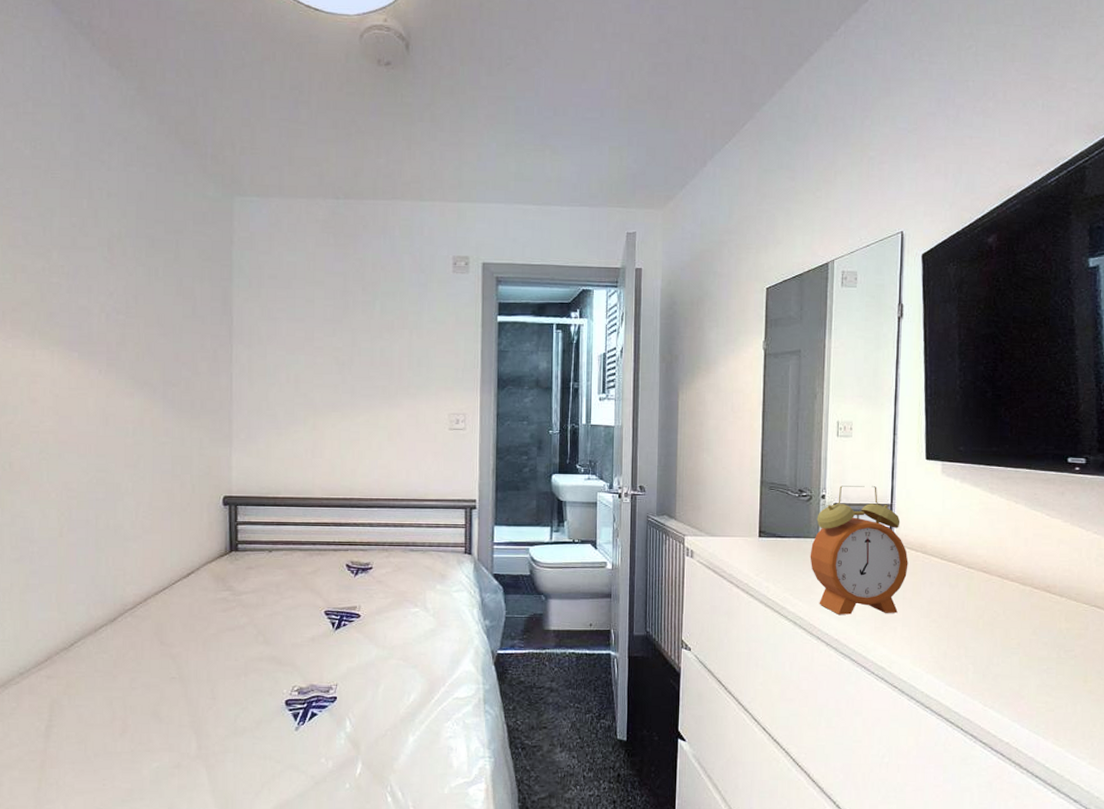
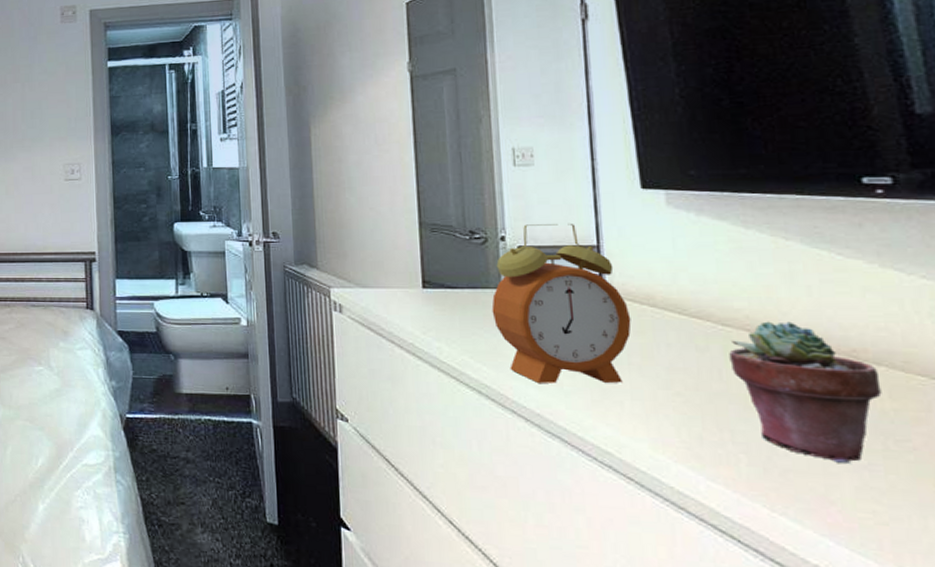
potted succulent: none [970,565,1061,668] -> present [729,321,882,463]

